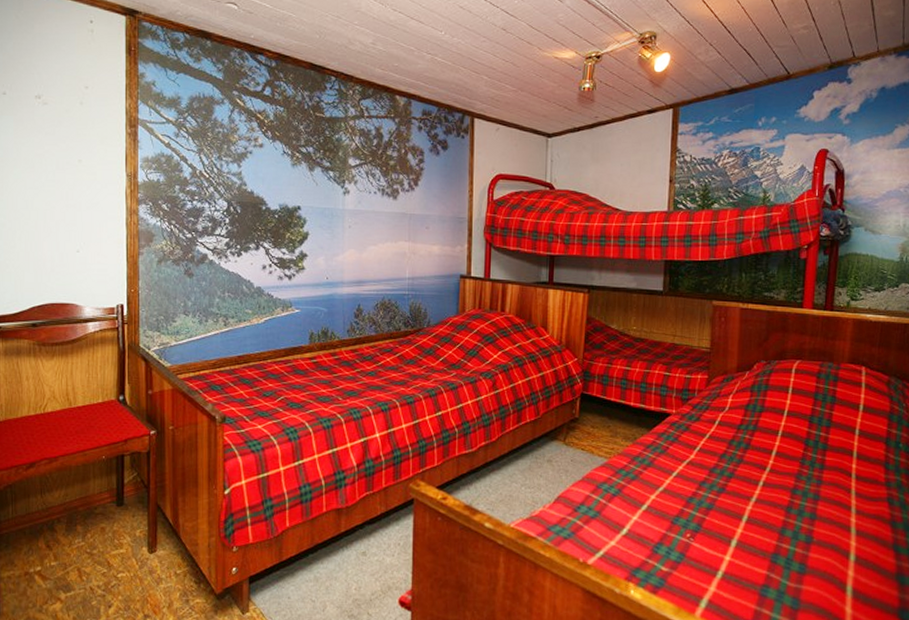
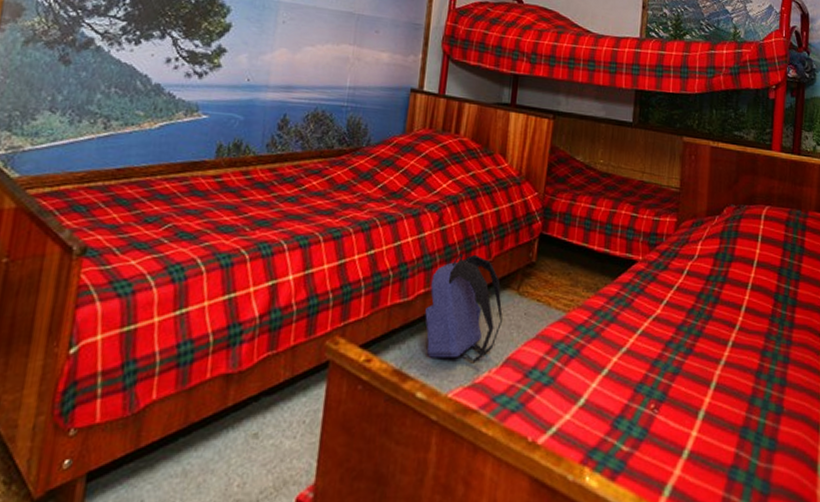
backpack: none [487,412,552,501] -> present [425,253,503,364]

